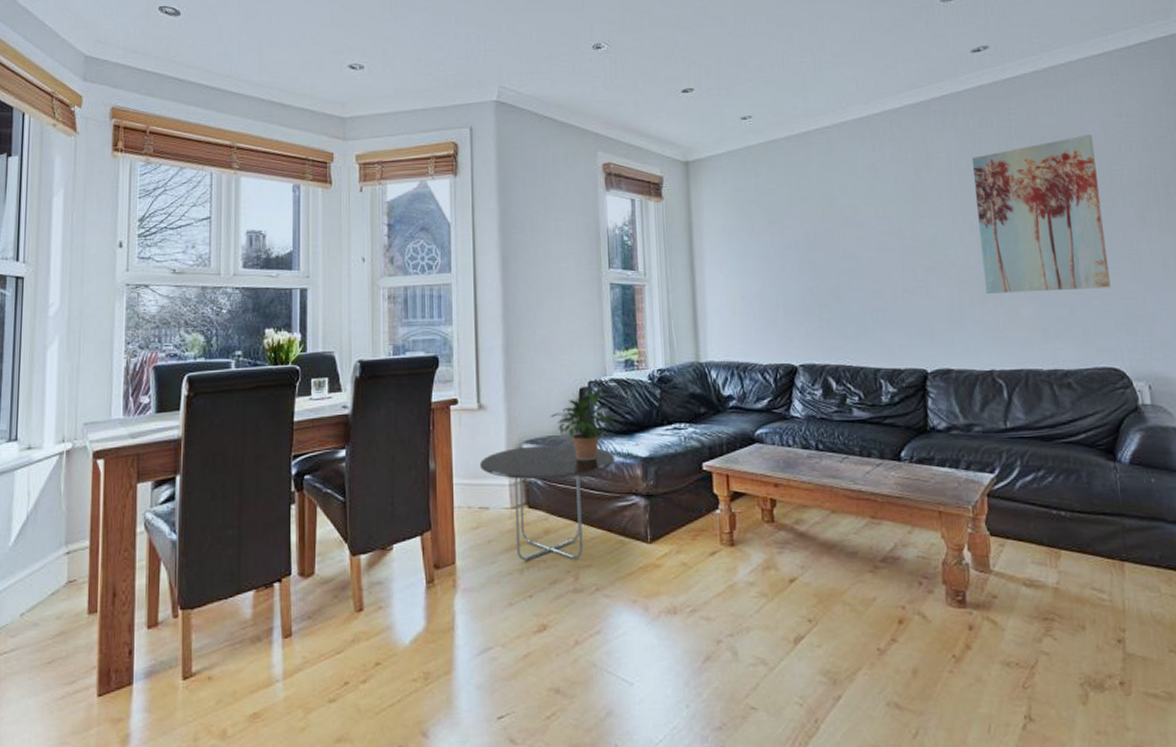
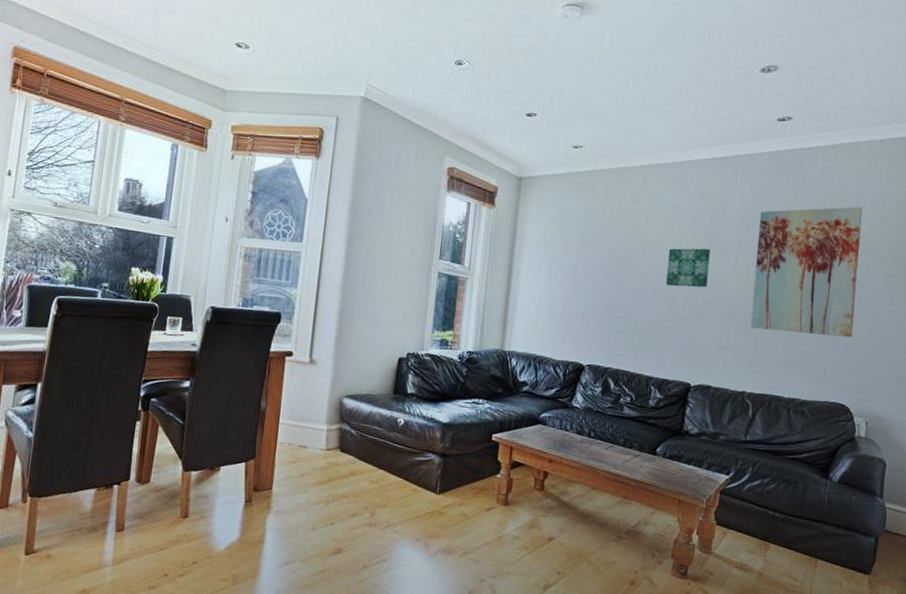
side table: present [479,445,616,561] -> none [303,400,420,499]
potted plant: present [550,389,618,461] -> none [370,361,428,420]
wall art: none [872,210,925,260] -> present [666,248,710,288]

